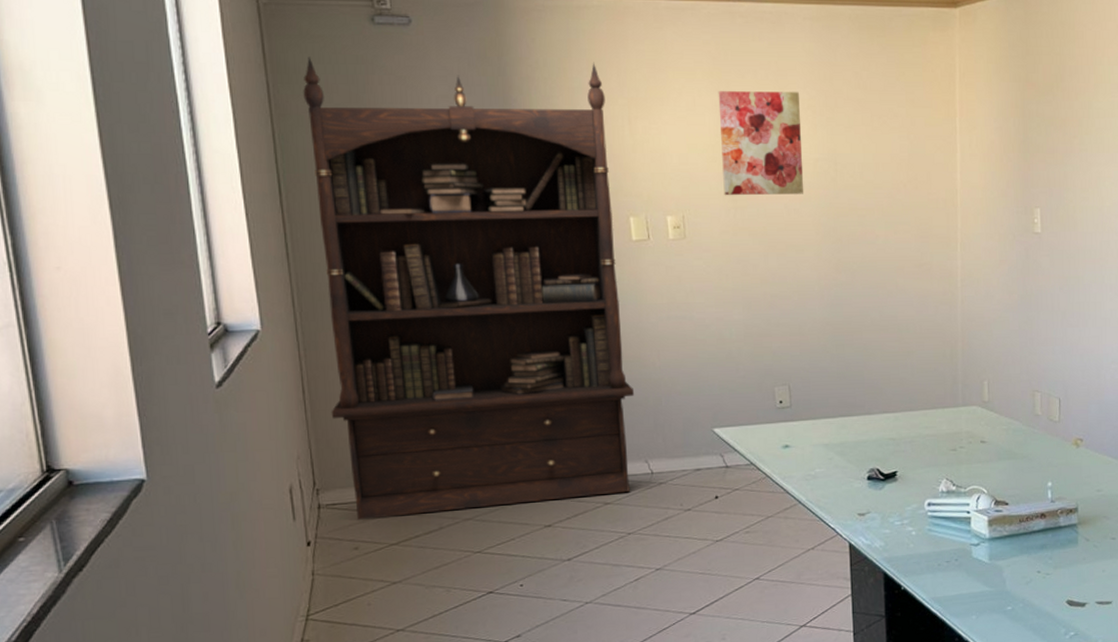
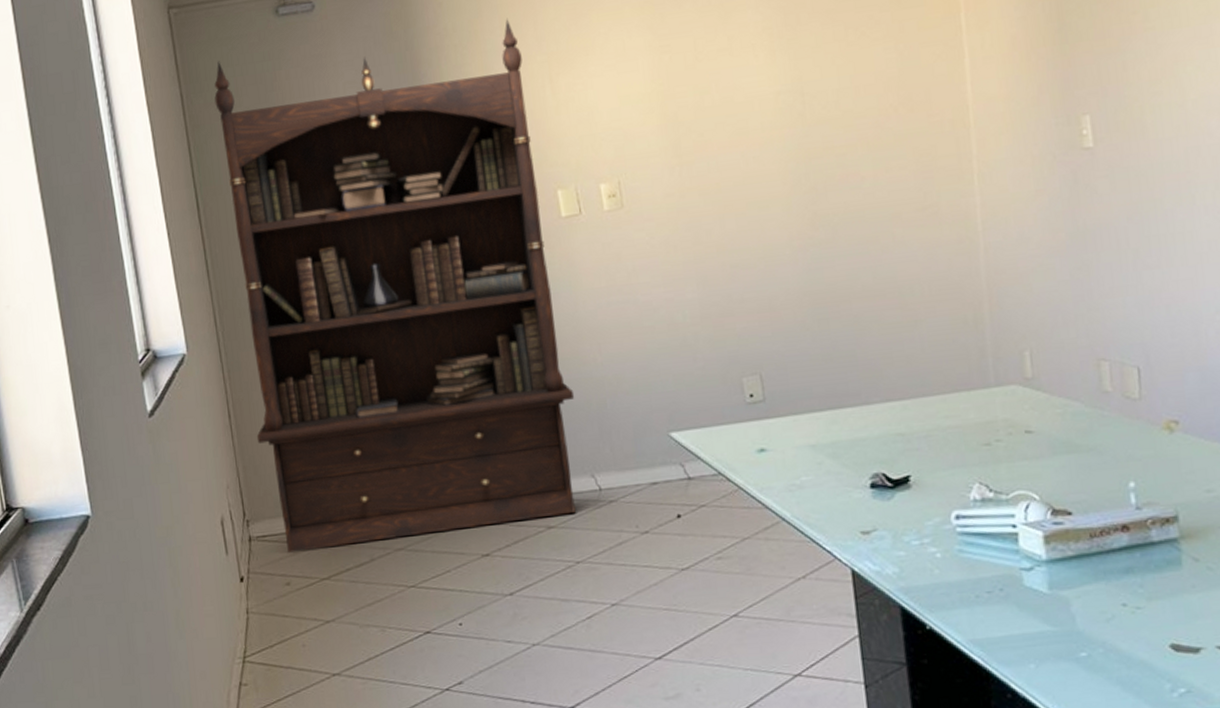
wall art: present [718,91,804,196] -> none [651,14,765,152]

